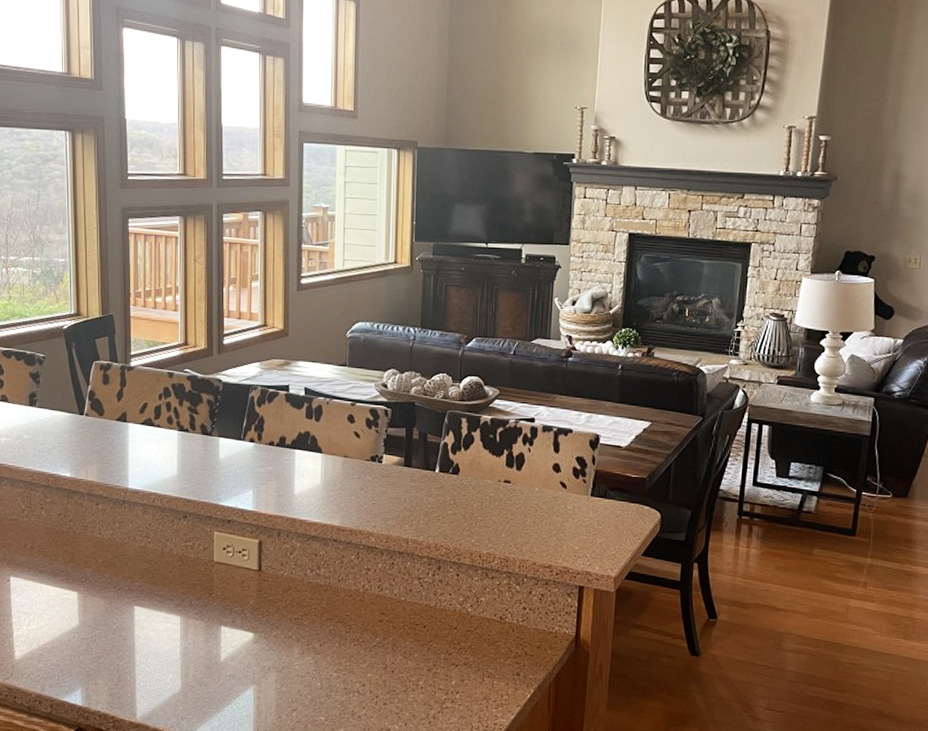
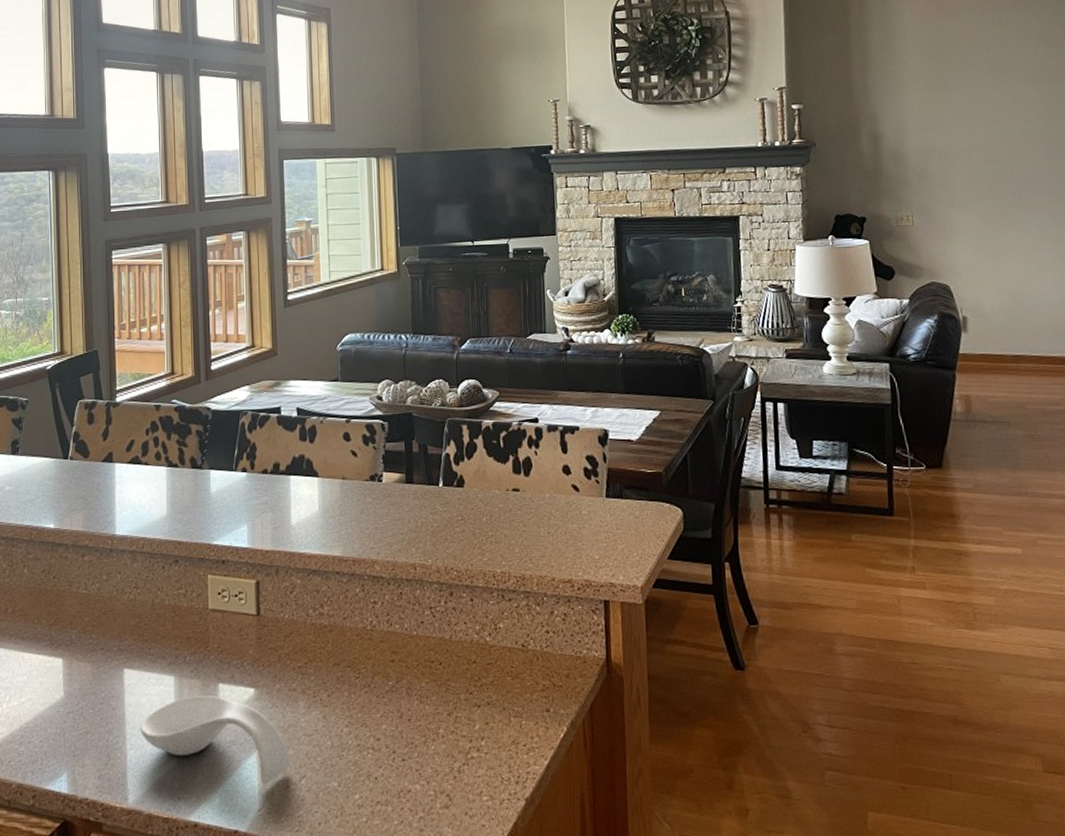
spoon rest: none [148,634,283,714] -> present [140,696,291,785]

